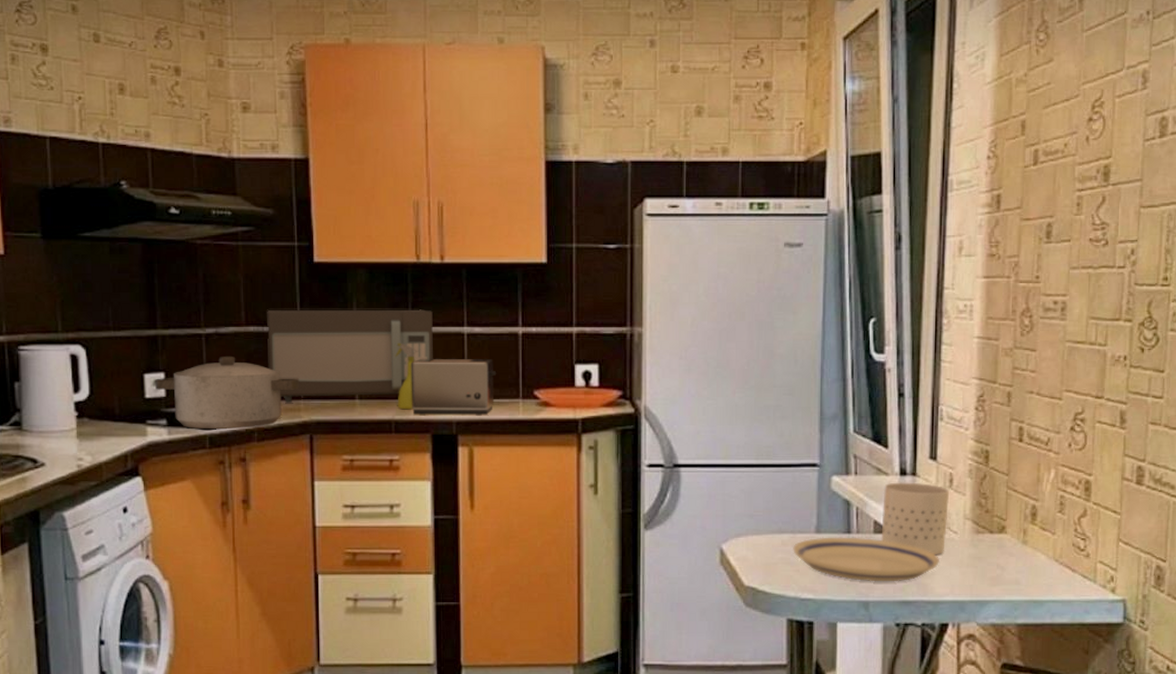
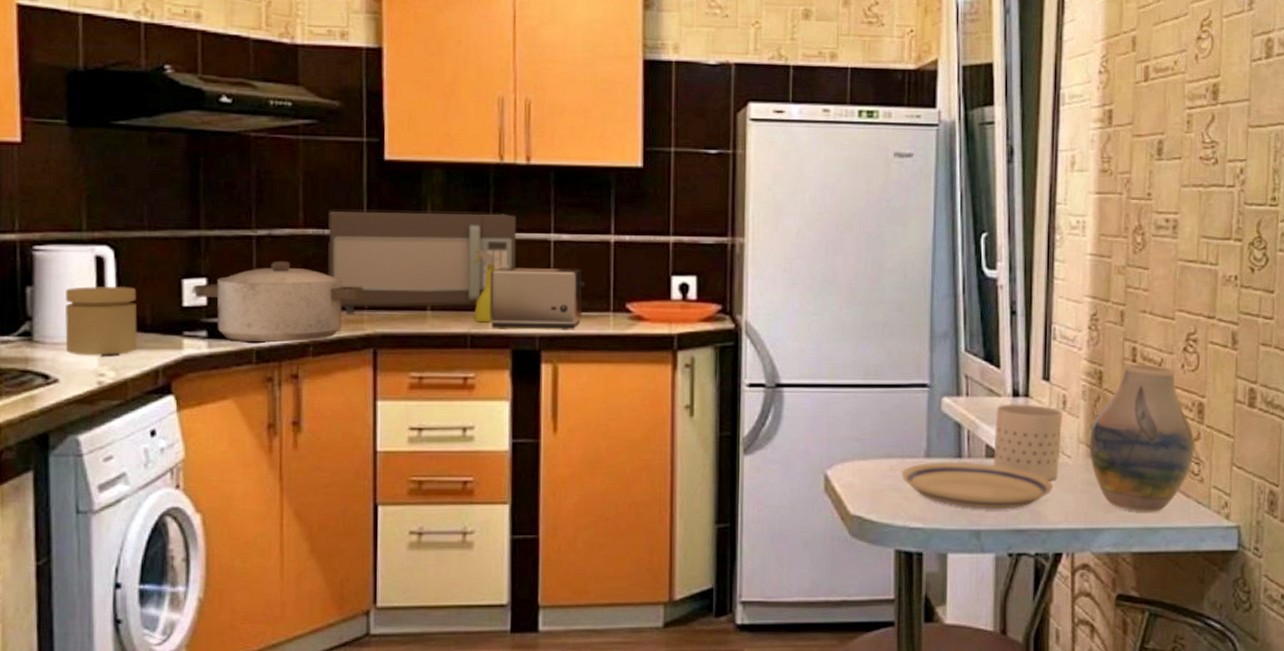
jar: none [47,381,109,442] -> present [65,286,138,356]
vase: none [975,442,1081,586] -> present [1089,363,1195,512]

